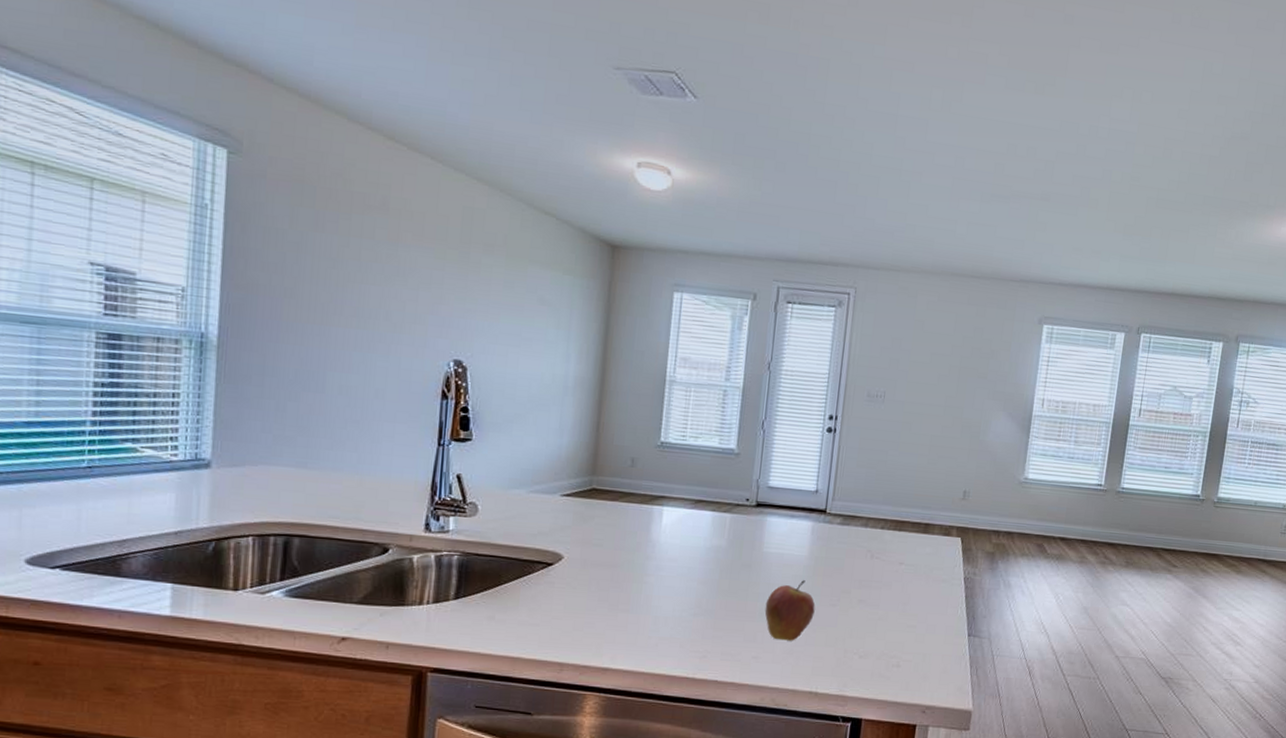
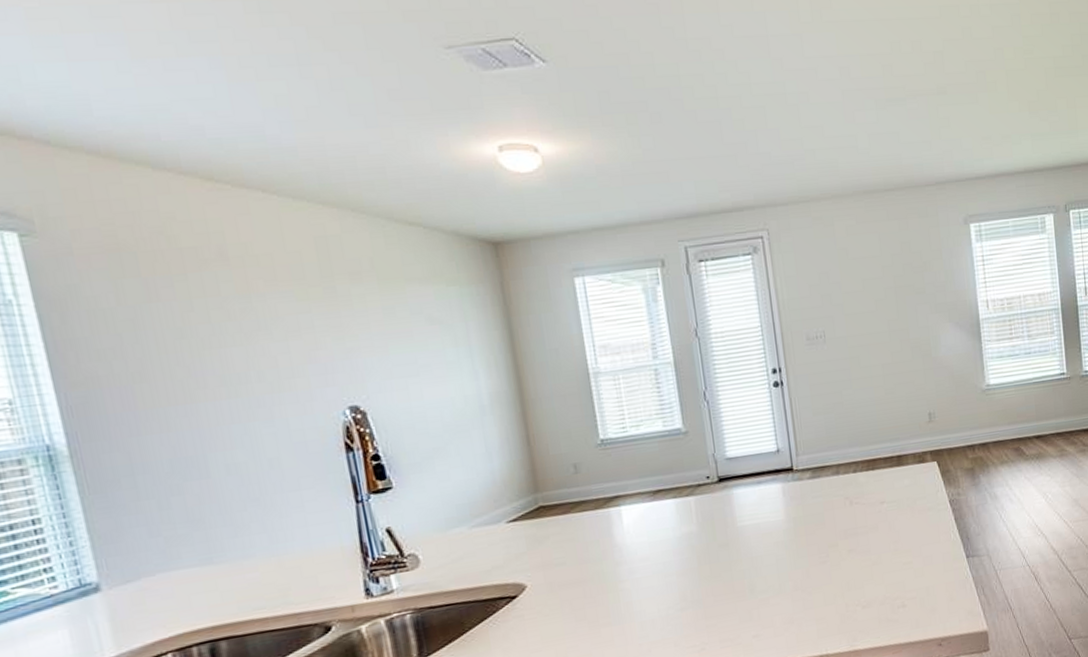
fruit: present [764,580,816,641] -> none [753,545,806,613]

